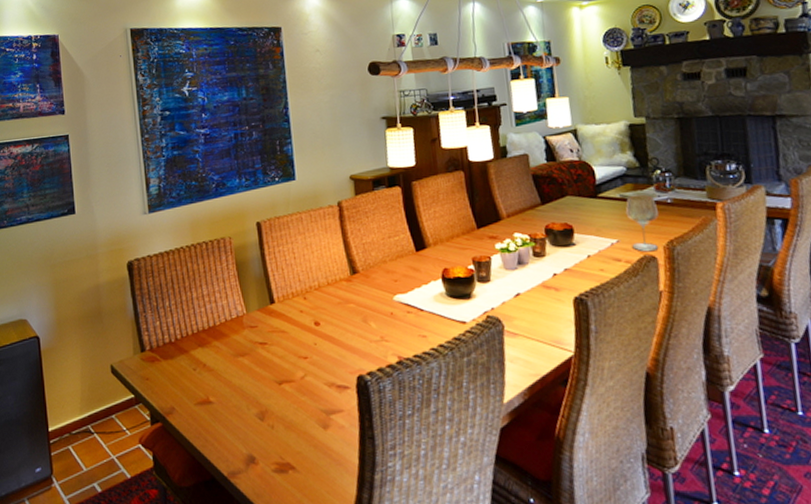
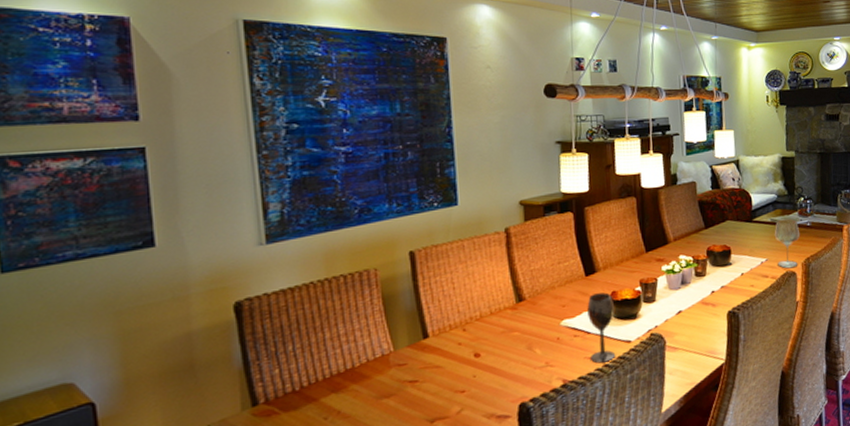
wine glass: none [419,269,451,343] -> present [587,292,616,363]

